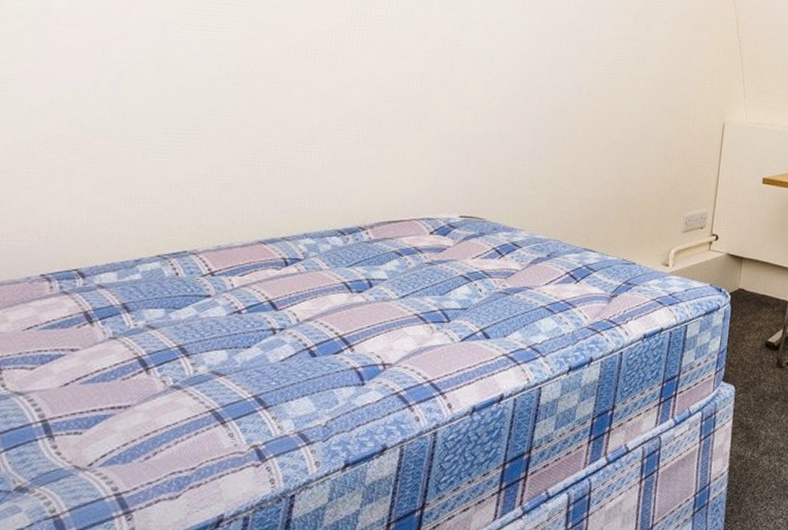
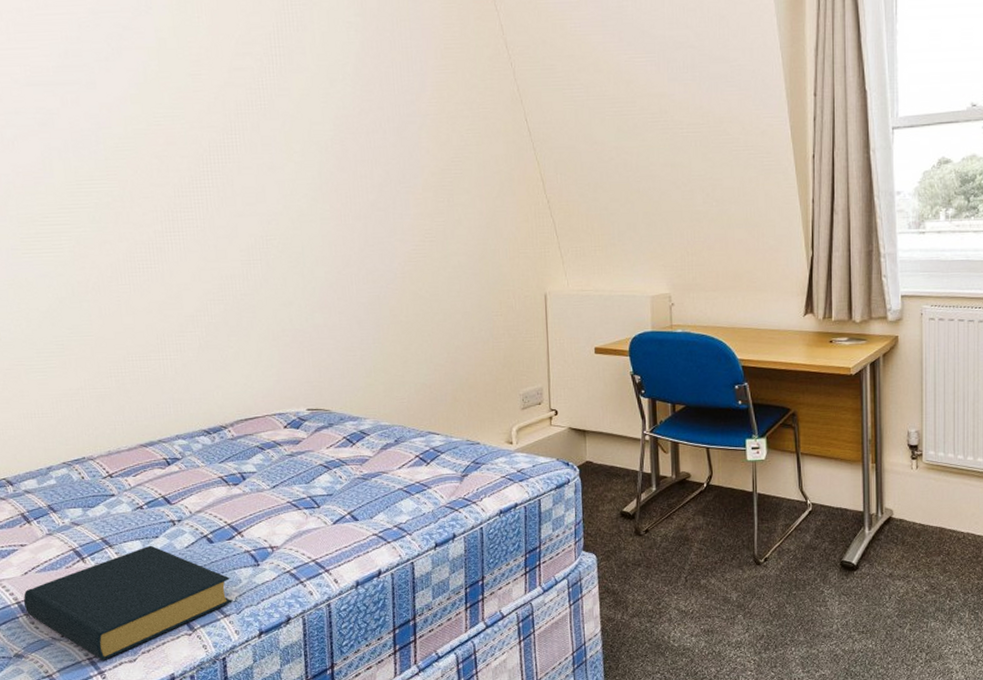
hardback book: none [50,356,325,496] -> present [23,545,232,660]

